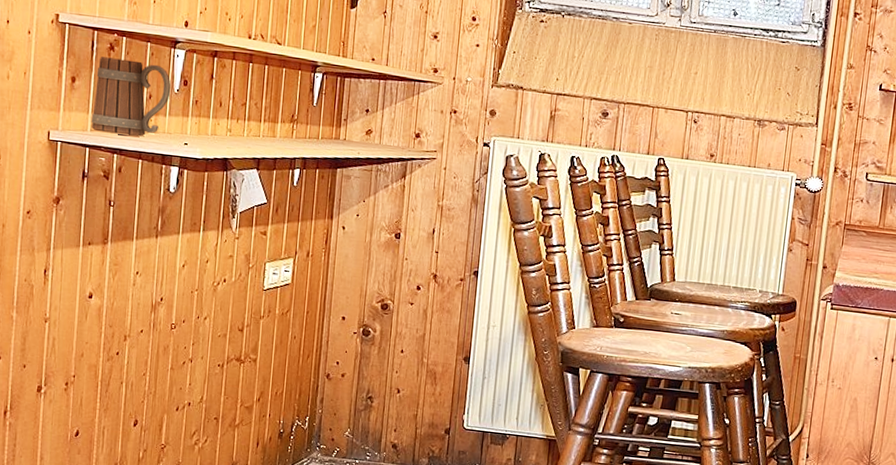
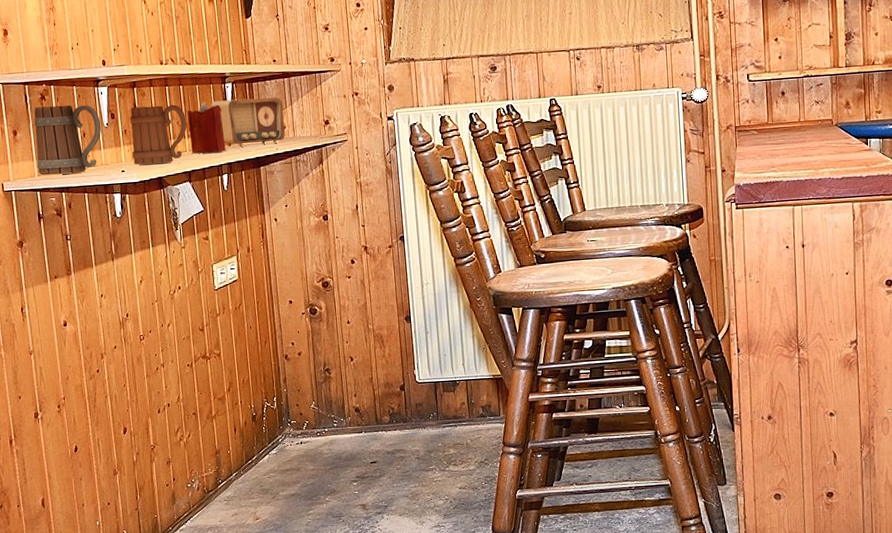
beer mug: none [198,78,267,145] -> present [130,104,187,165]
candle: none [265,87,307,145] -> present [187,102,226,154]
radio: none [295,89,375,148] -> present [211,97,285,148]

